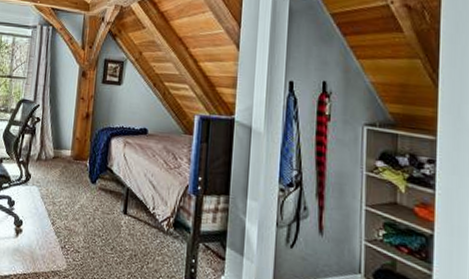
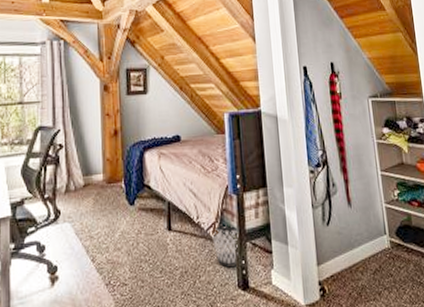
wastebasket: none [165,219,193,264] -> present [212,224,238,268]

